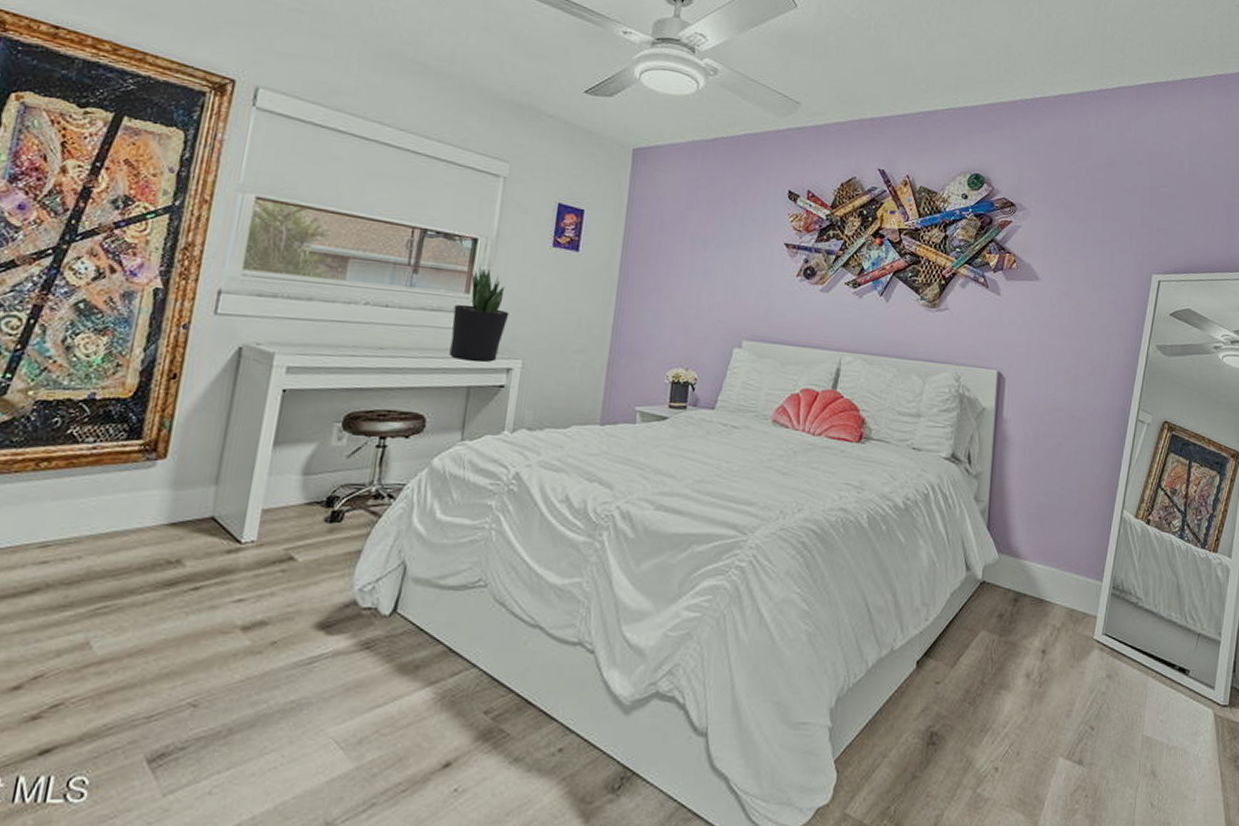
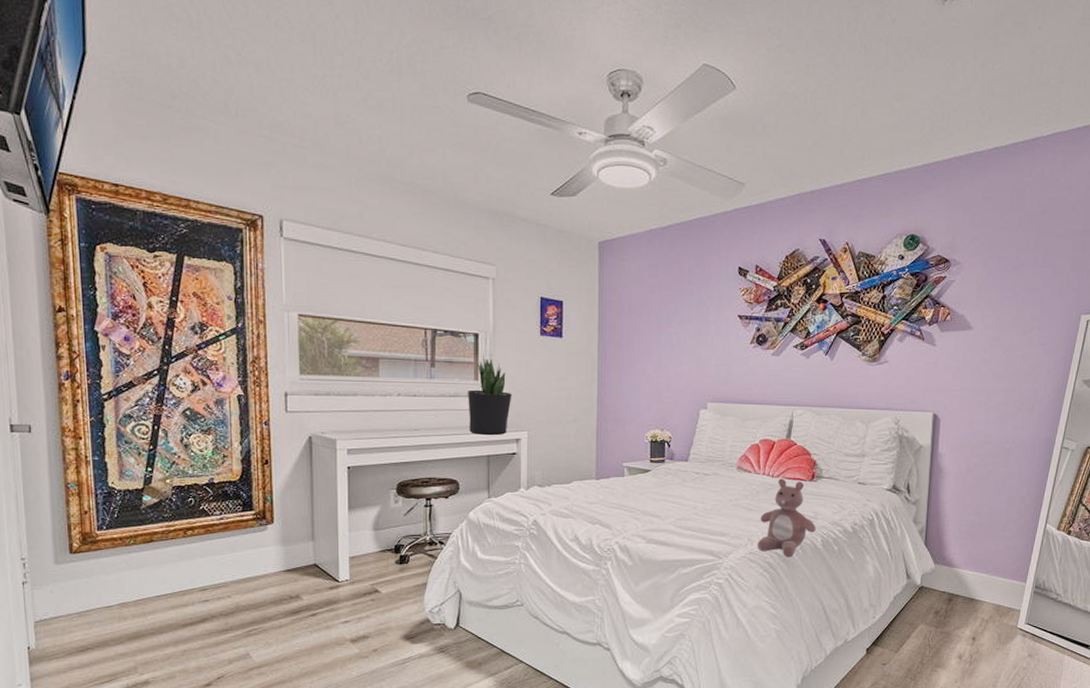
stuffed animal: none [791,437,862,538] -> present [758,478,816,558]

